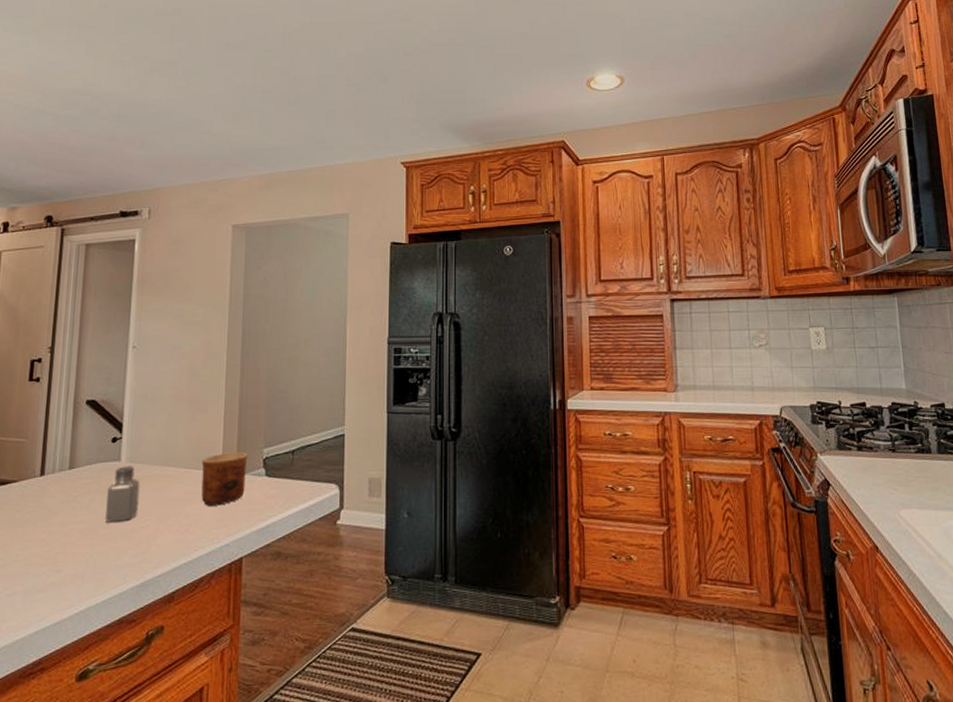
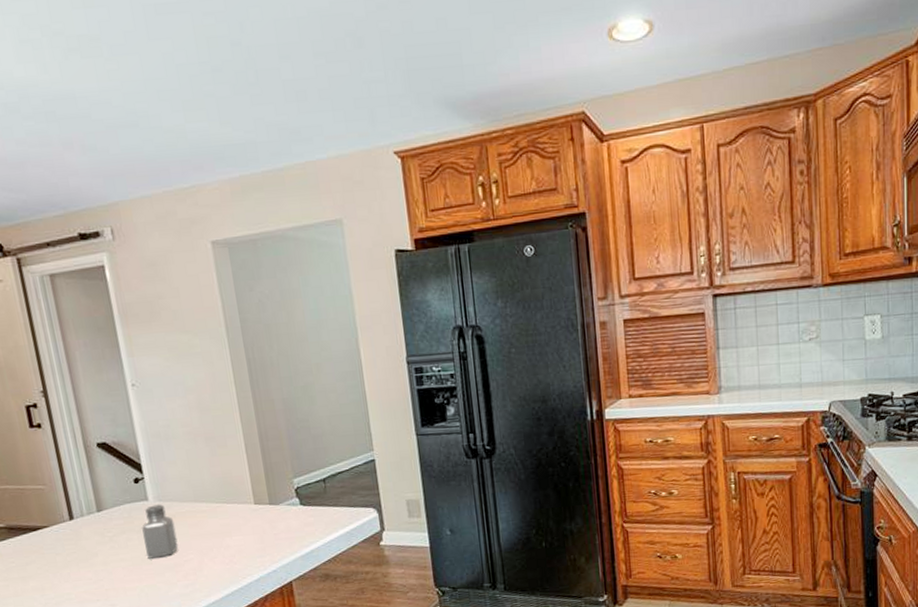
cup: present [201,452,248,506] -> none [232,484,282,537]

